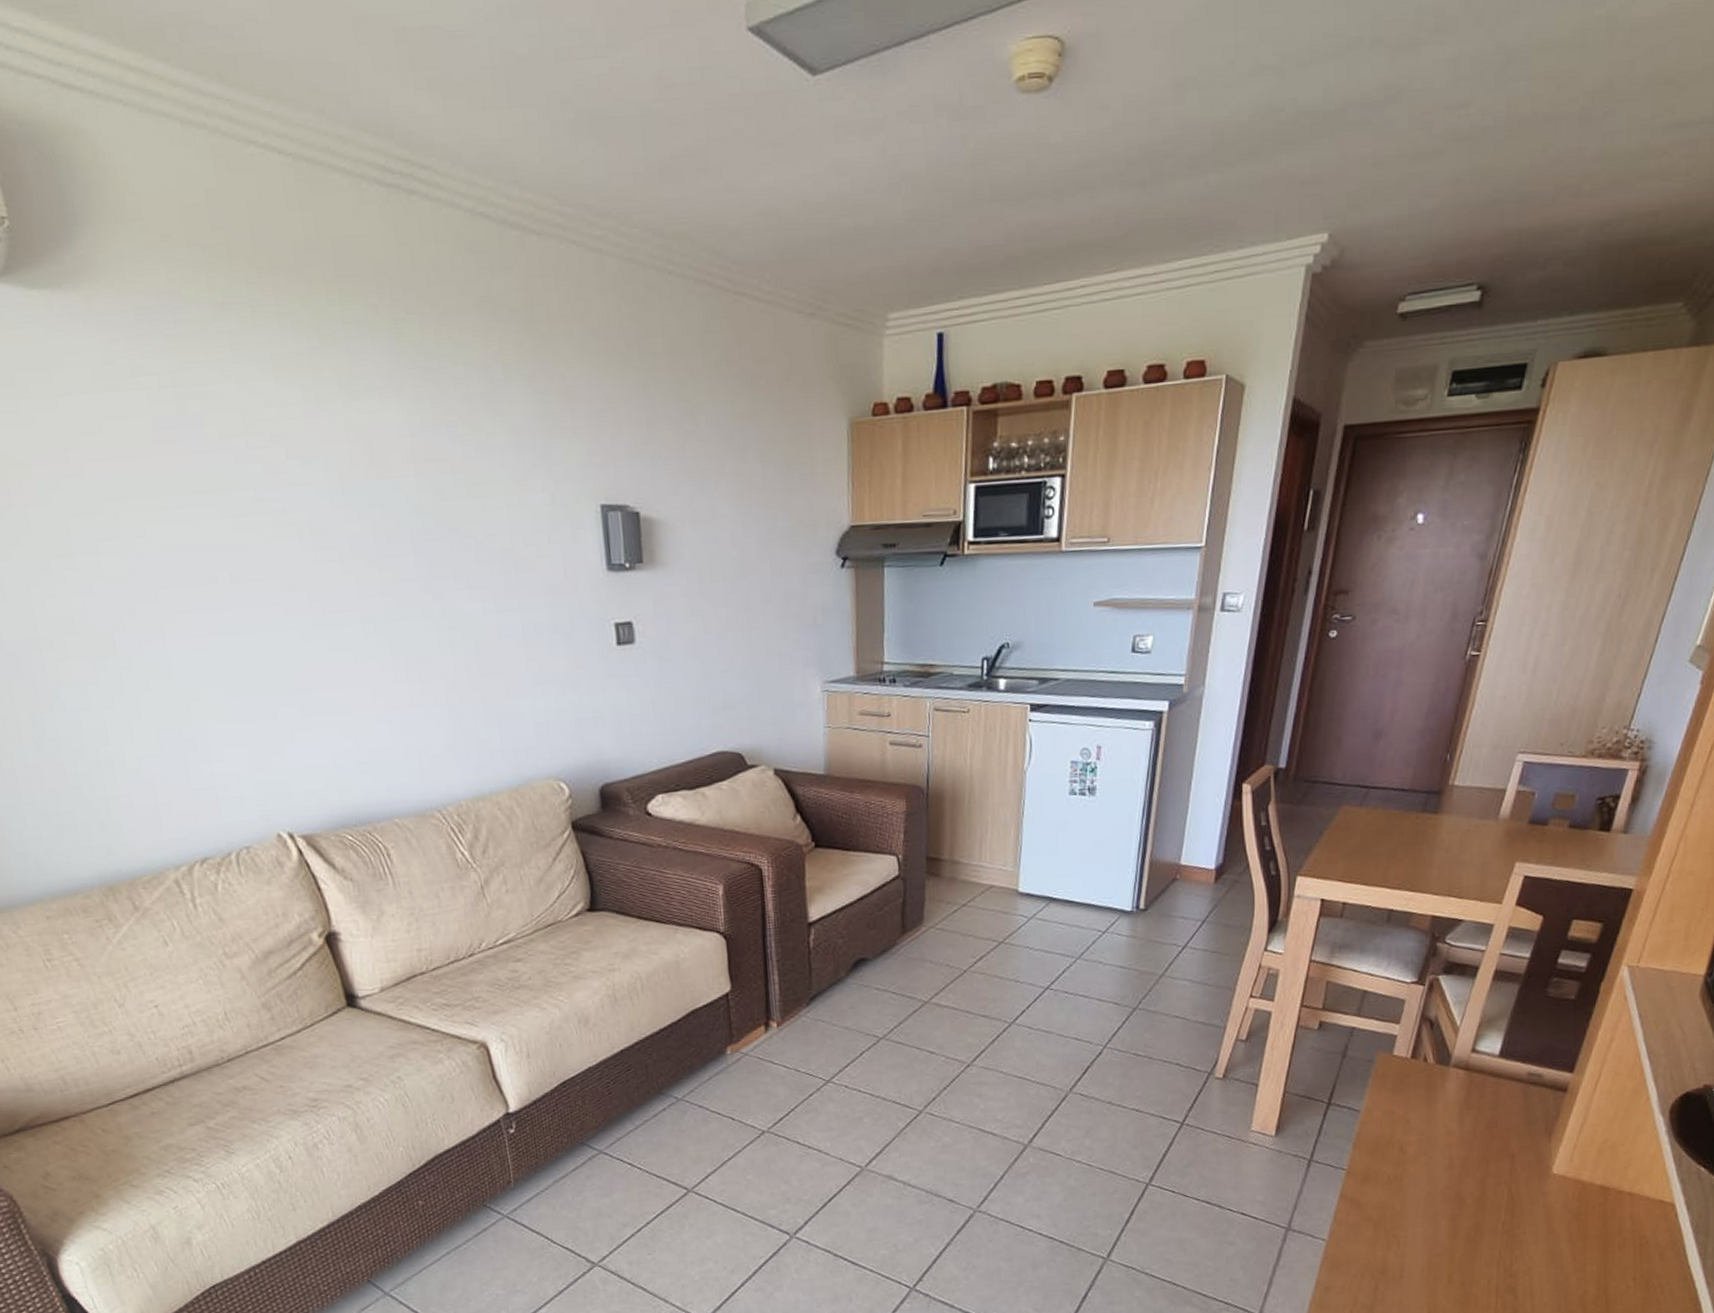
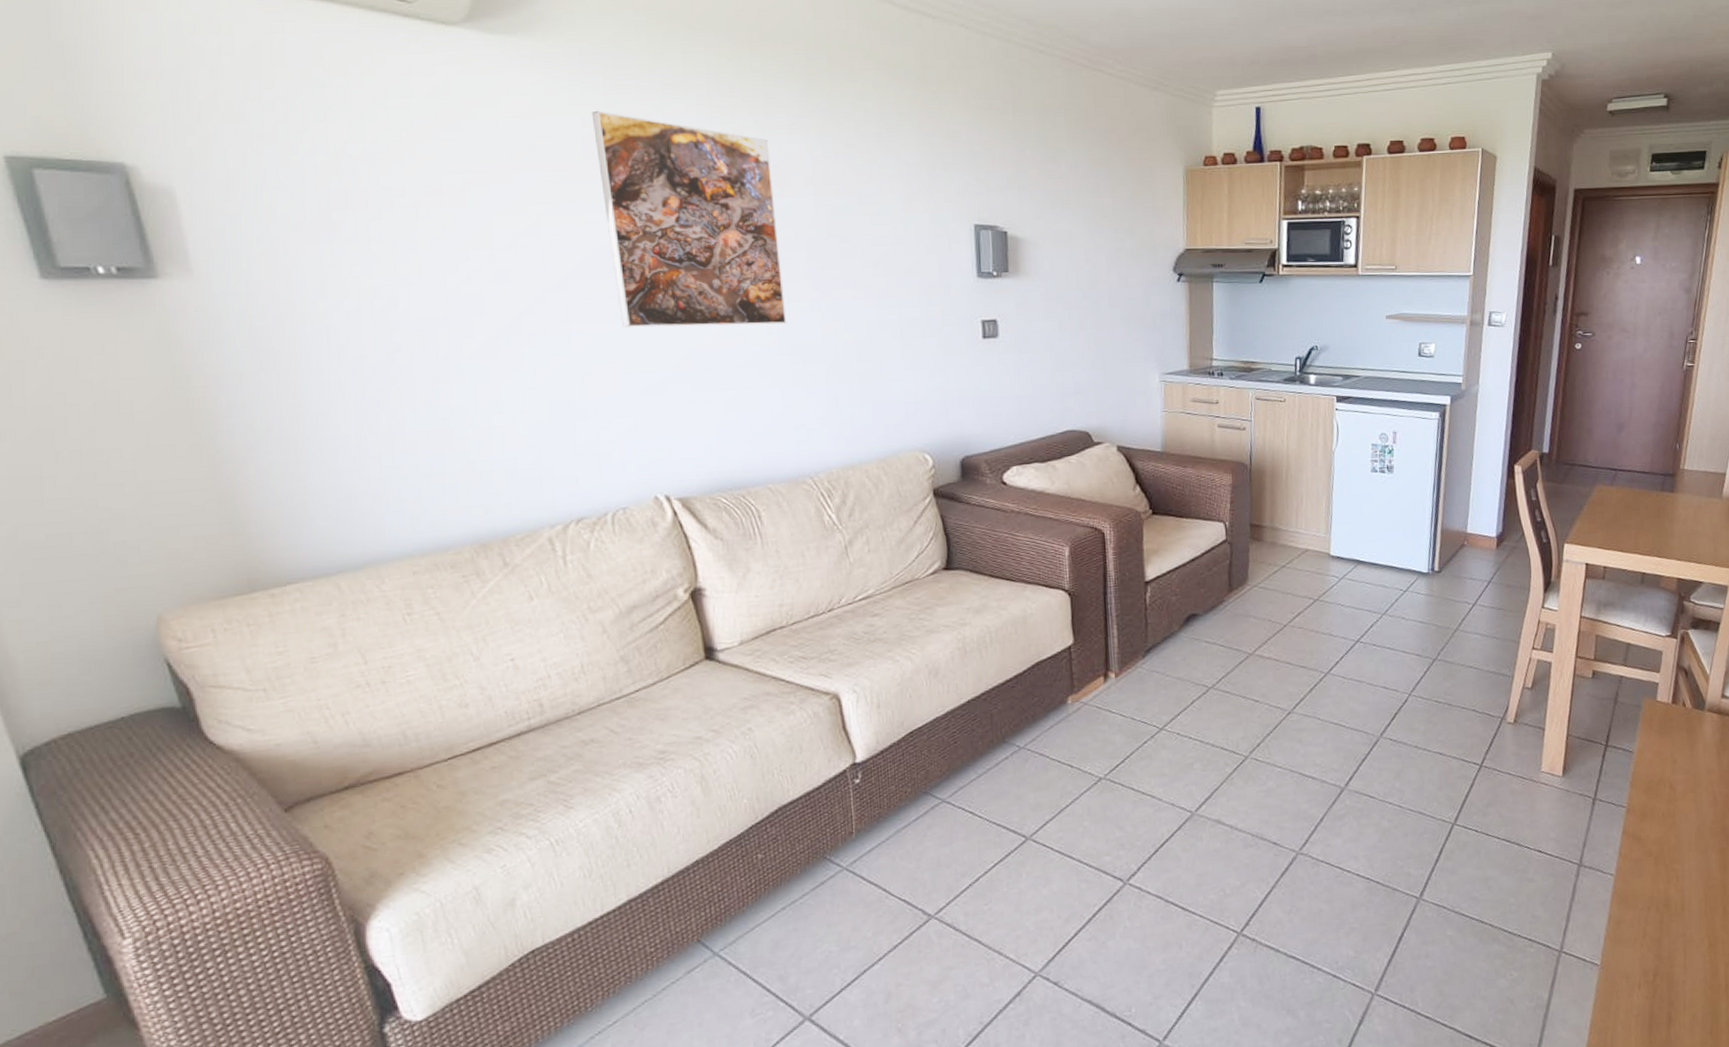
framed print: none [156,380,399,644] -> present [591,110,787,328]

